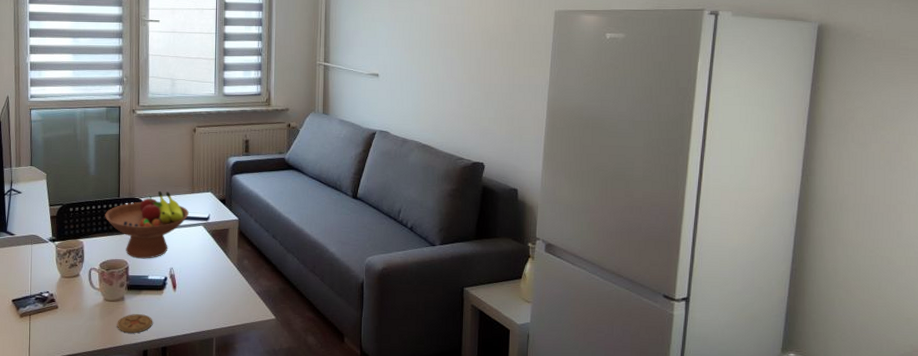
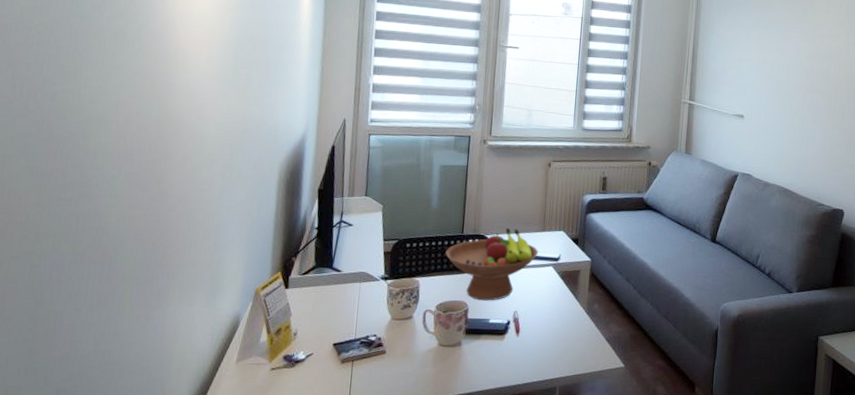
coaster: present [117,314,153,333] -> none [451,360,492,381]

